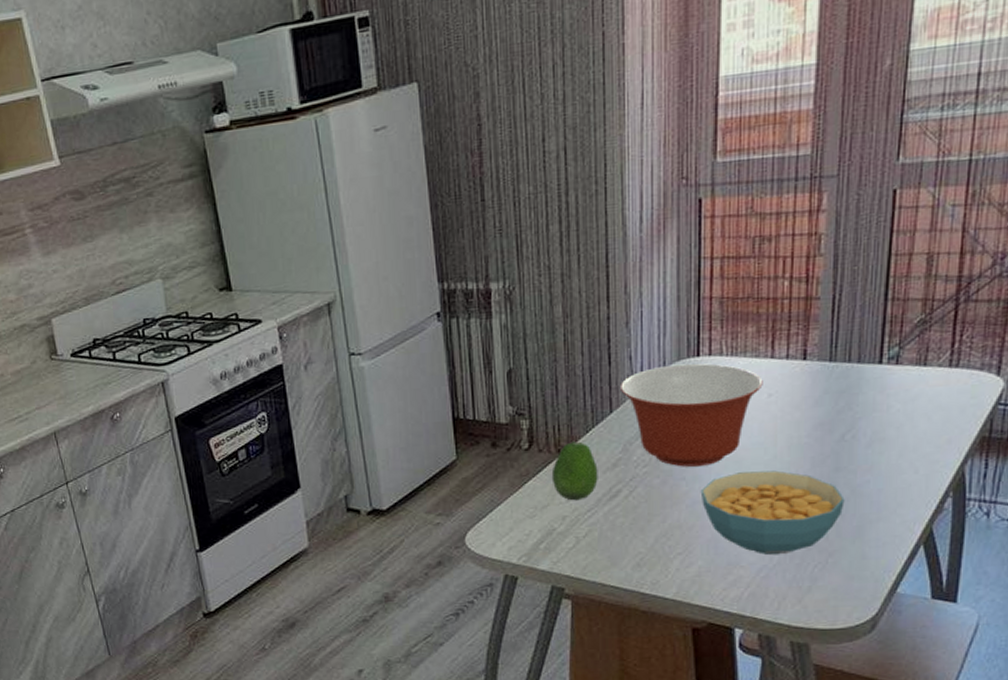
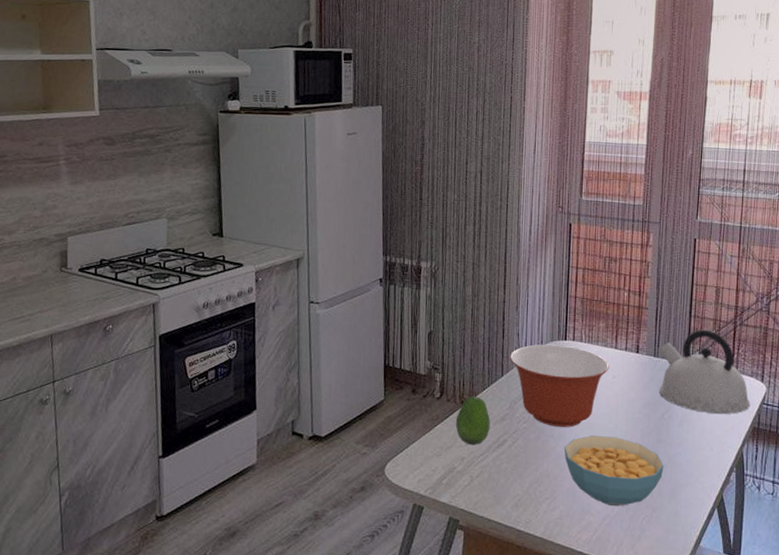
kettle: none [835,314,979,426] -> present [657,329,751,415]

